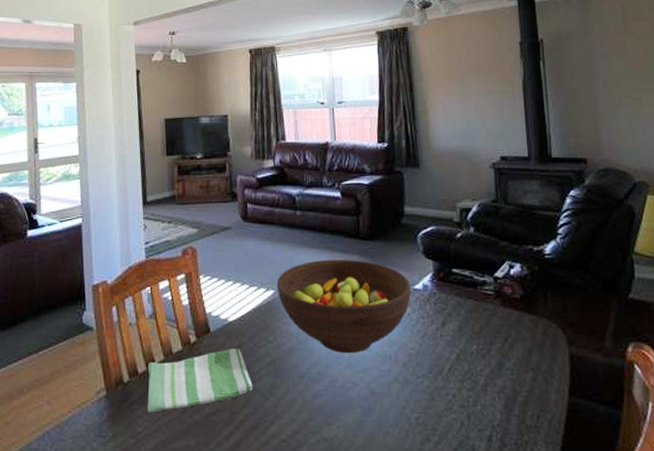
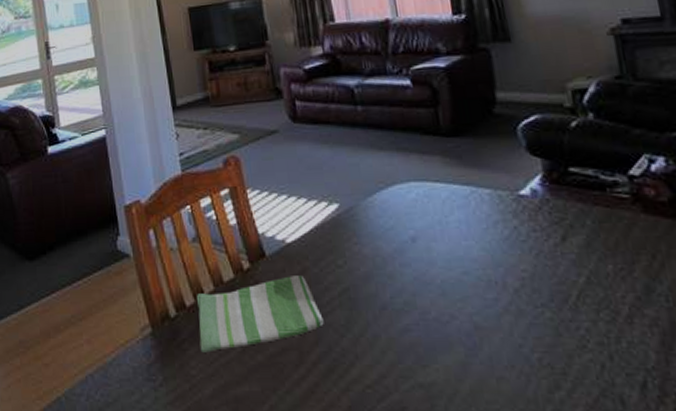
fruit bowl: present [276,259,412,354] -> none [340,161,517,279]

